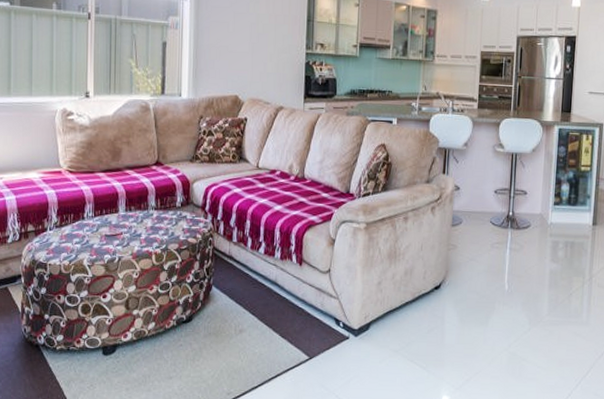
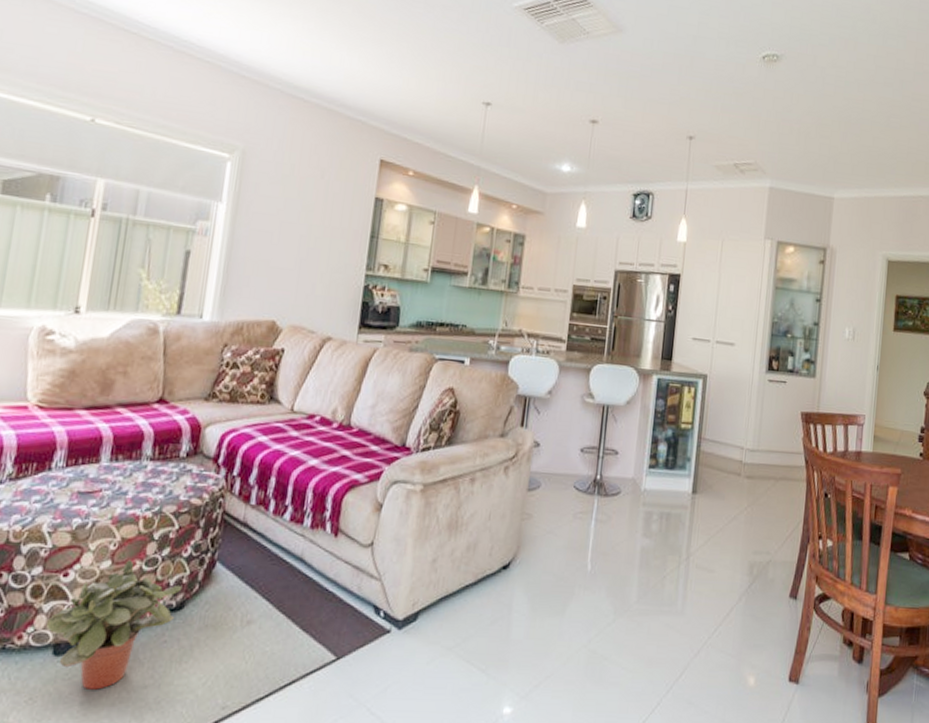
potted plant: none [96,285,189,380] -> present [46,560,182,690]

